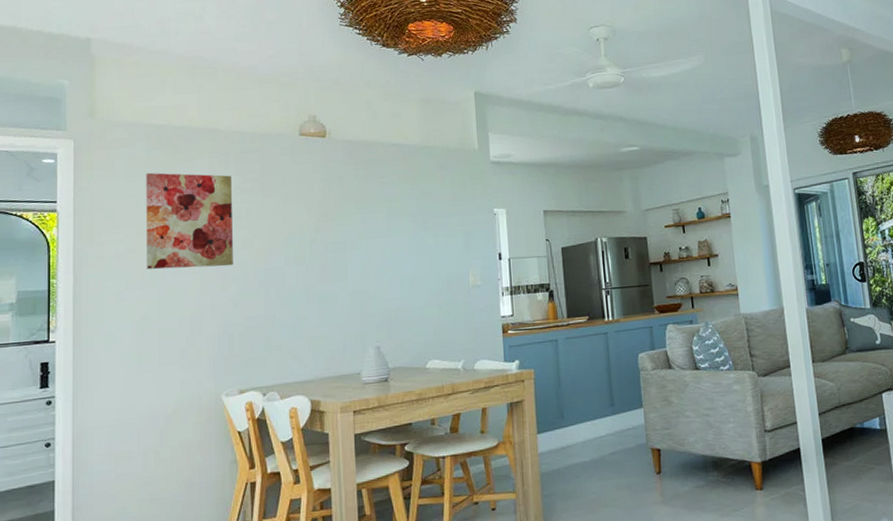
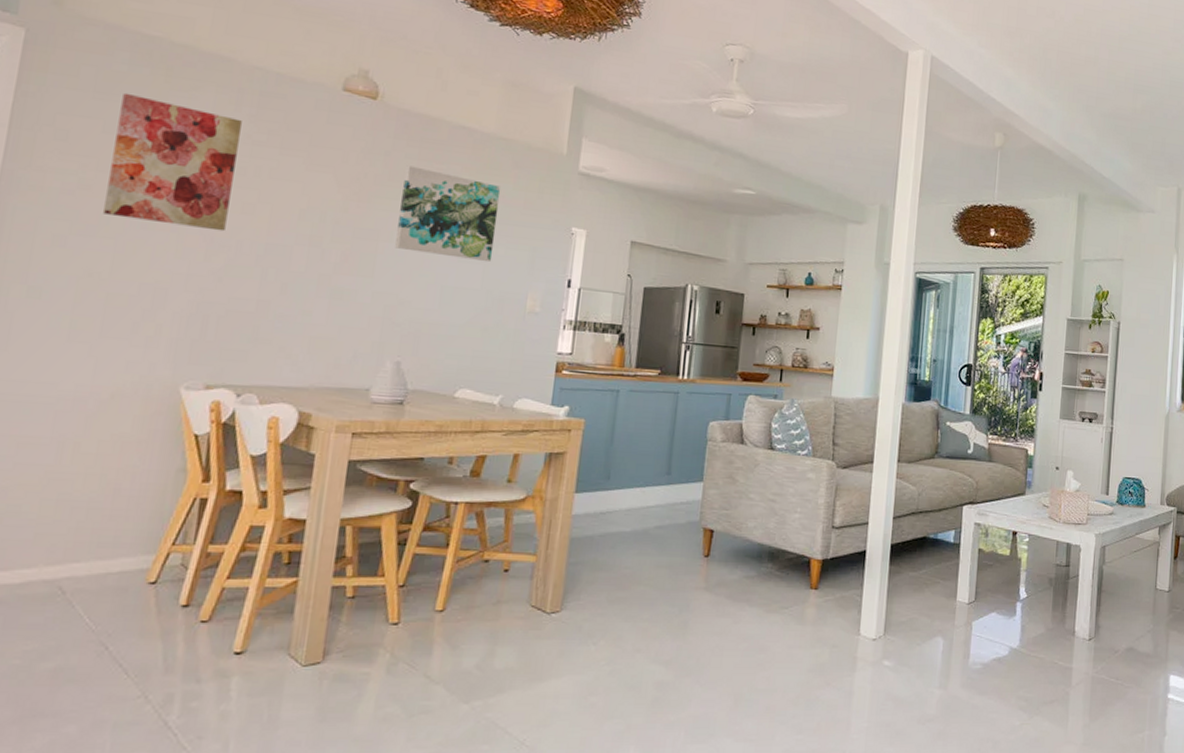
wall art: none [357,184,436,254] -> present [395,165,501,263]

